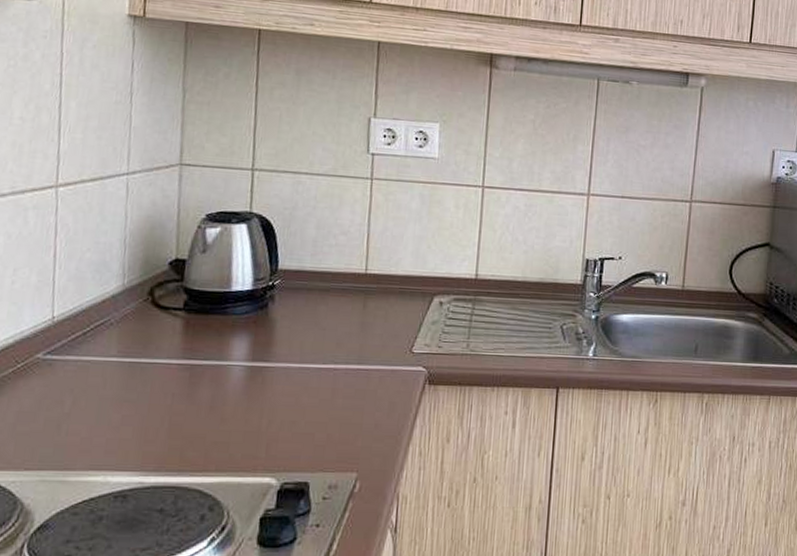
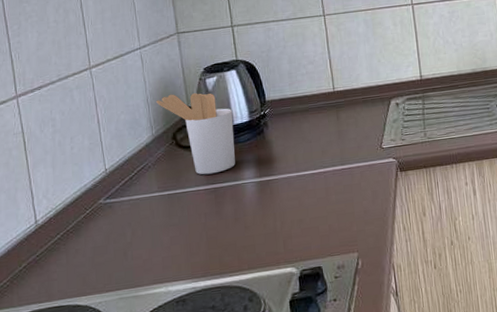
utensil holder: none [136,238,233,347] -> present [156,93,235,175]

